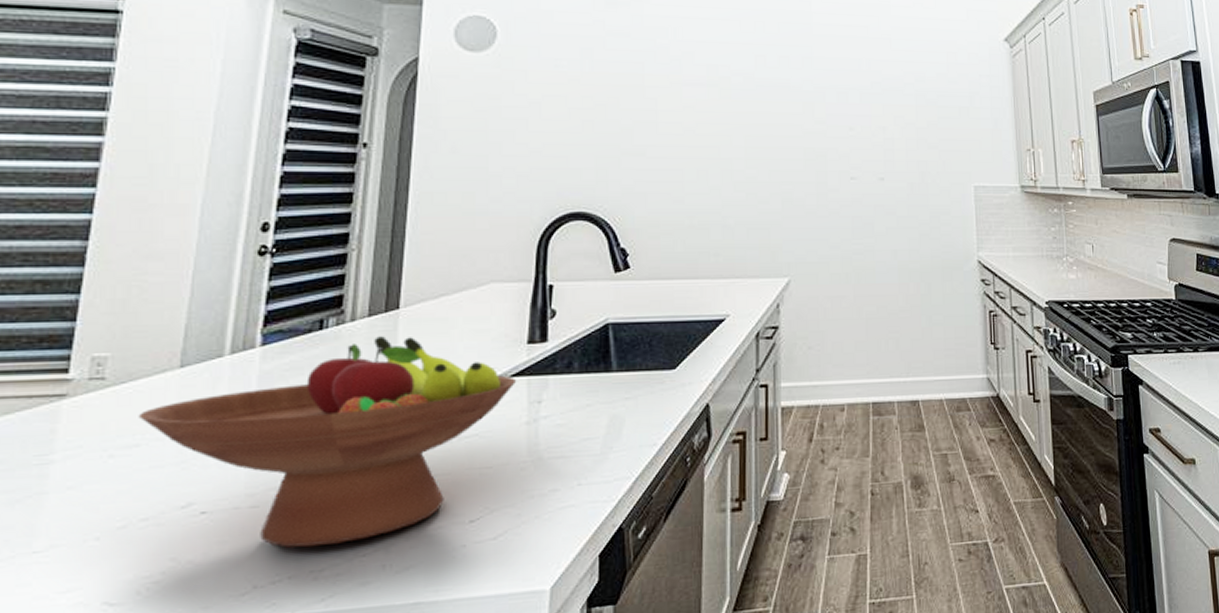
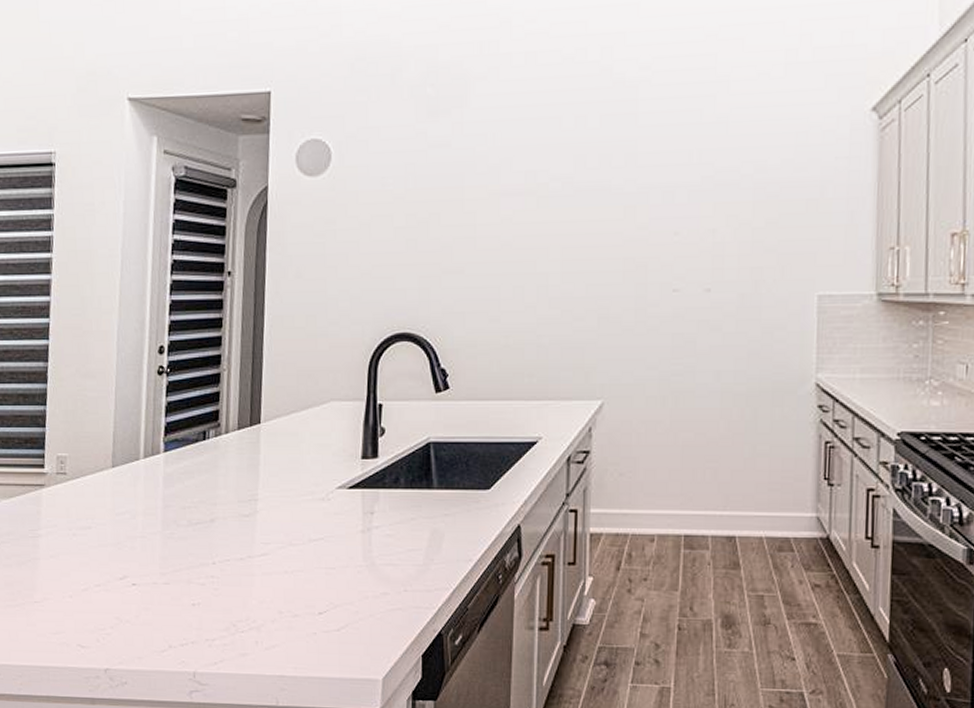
fruit bowl: present [139,336,516,548] -> none [89,447,352,621]

